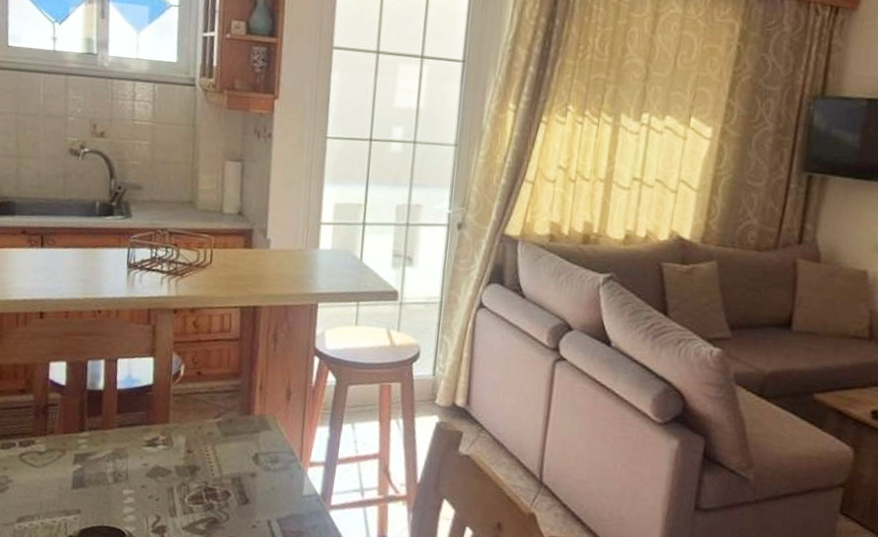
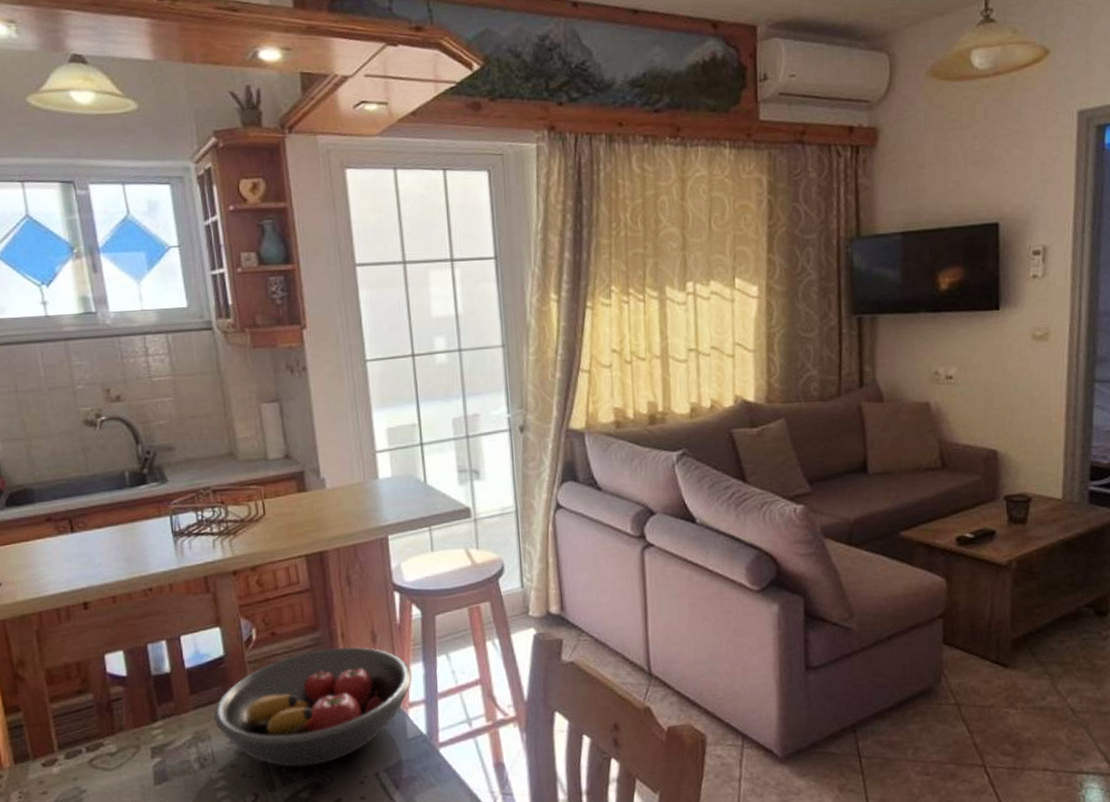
fruit bowl: none [133,395,317,502] -> present [213,646,412,767]

